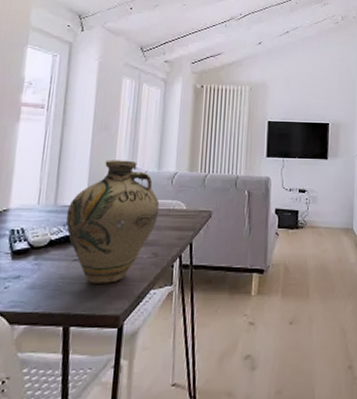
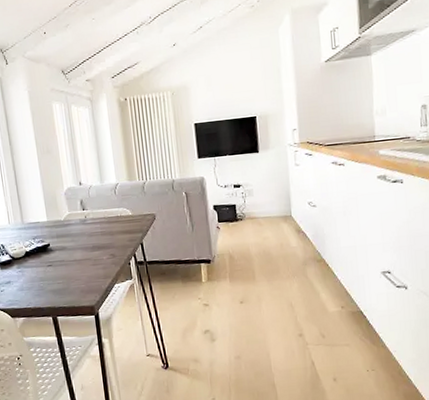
jug: present [65,160,160,284] -> none [33,177,109,283]

